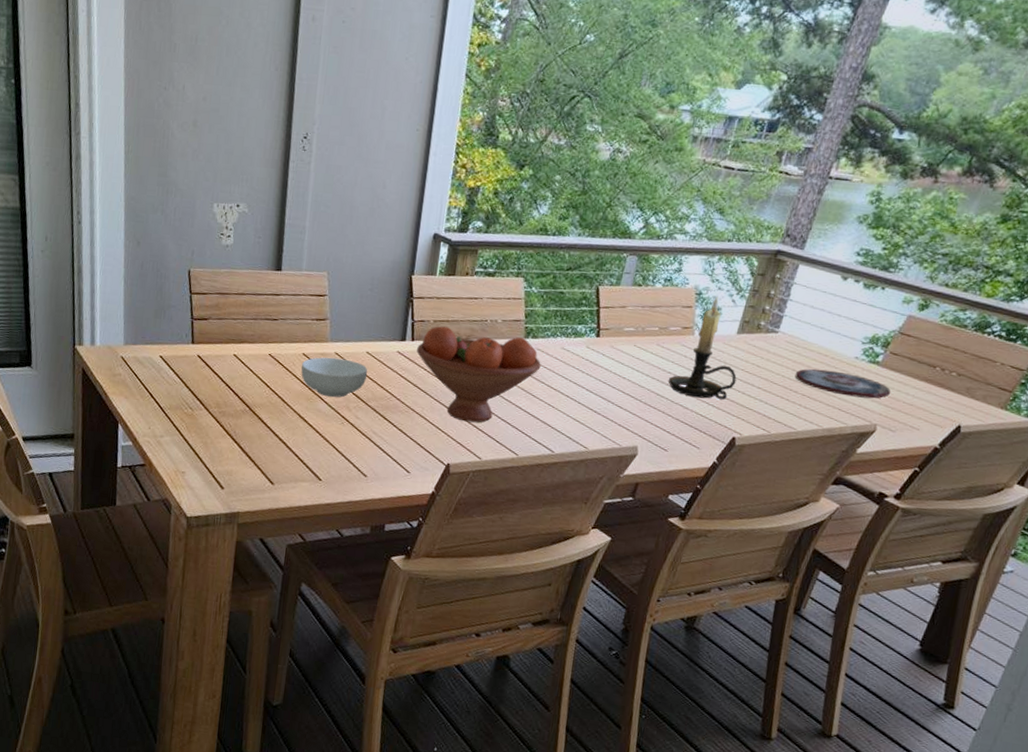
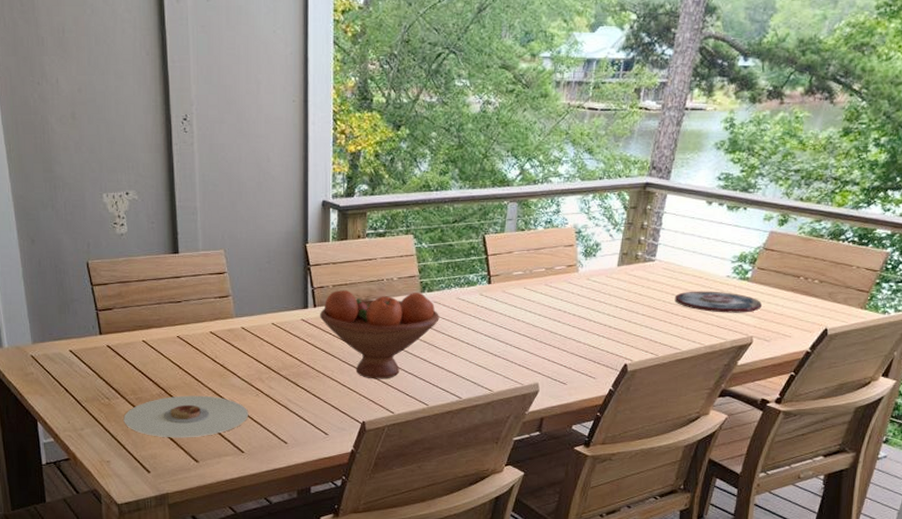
plate: none [204,414,332,459] -> present [123,395,249,438]
cereal bowl: present [301,357,368,398] -> none [210,332,276,371]
candle holder: present [668,297,737,401] -> none [559,233,622,331]

